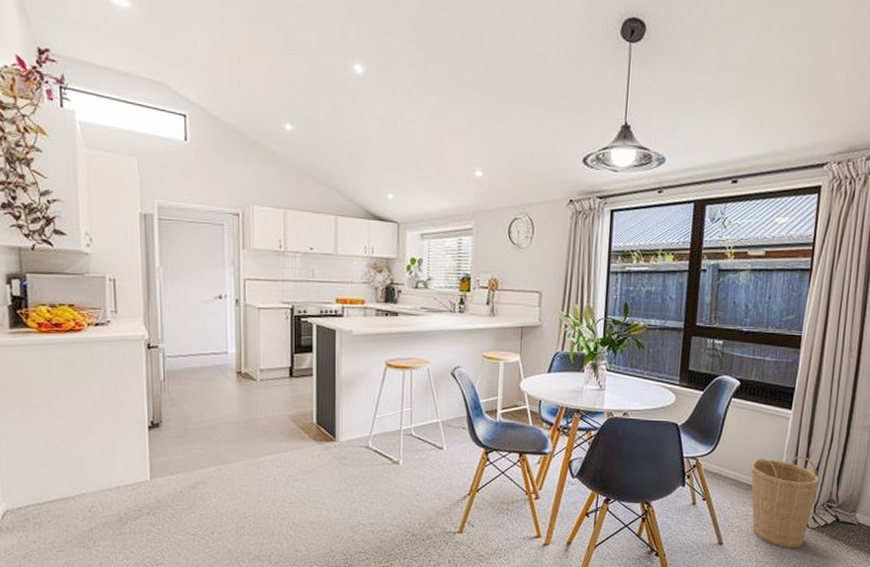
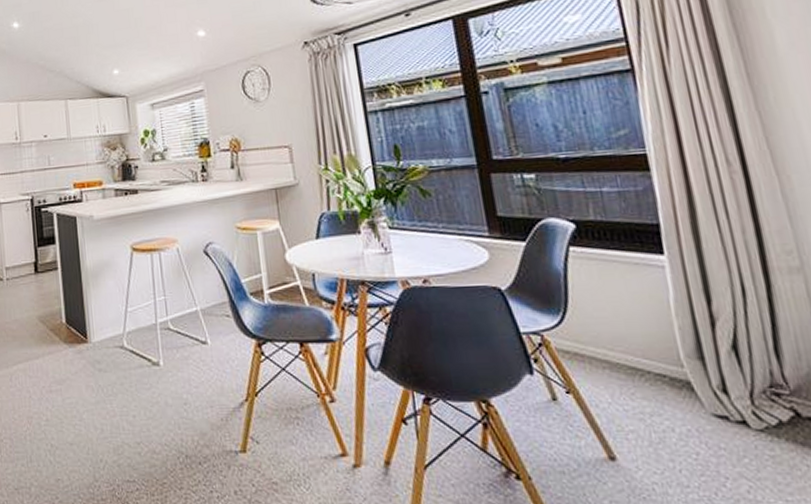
basket: present [750,455,820,548] -> none [624,319,751,463]

